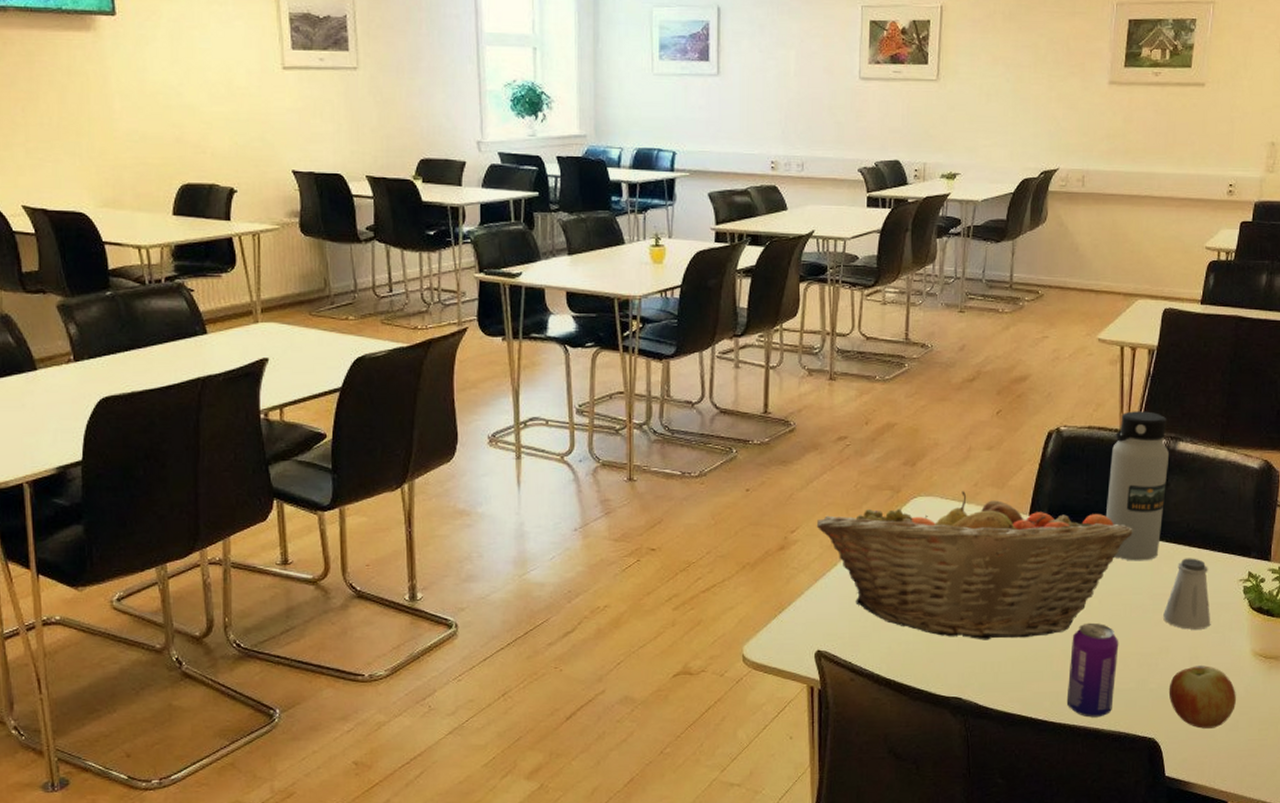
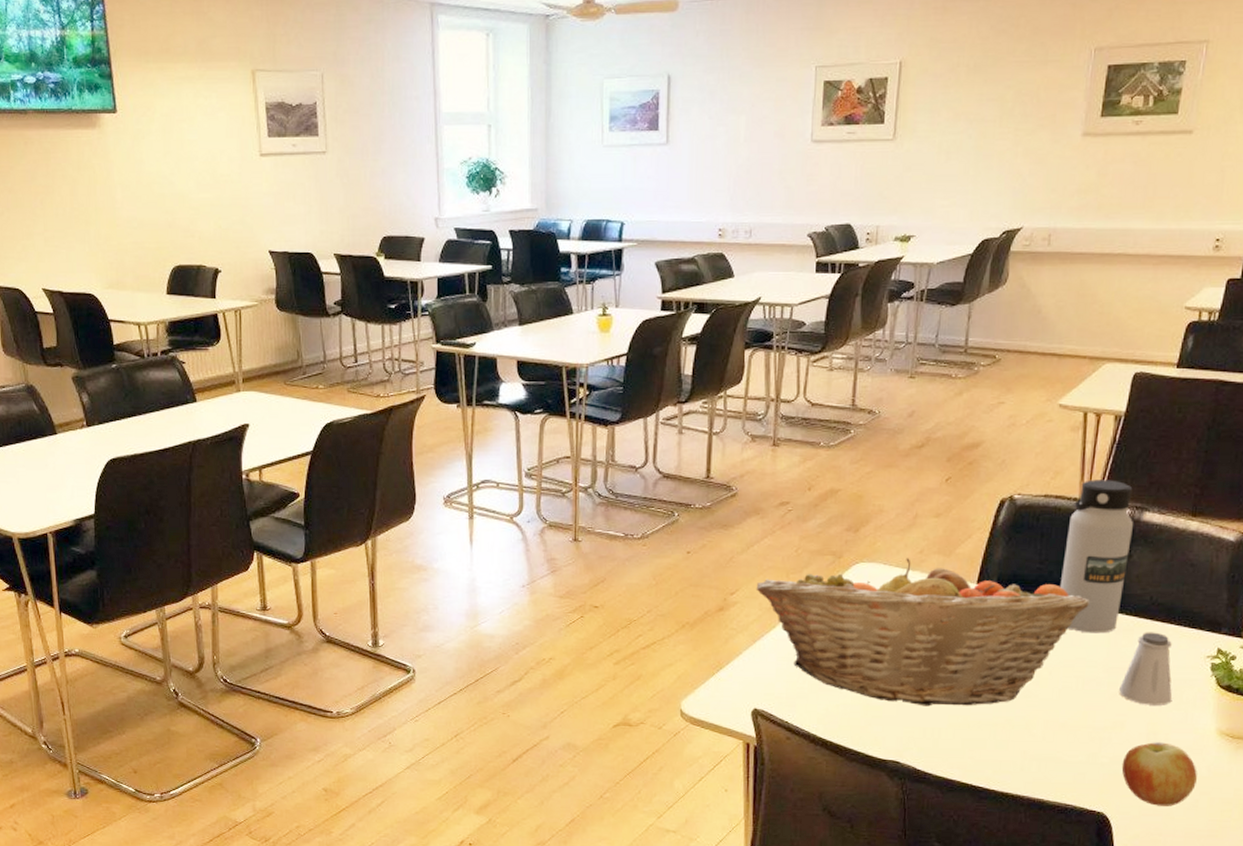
beverage can: present [1066,622,1119,718] -> none [1009,693,1069,789]

